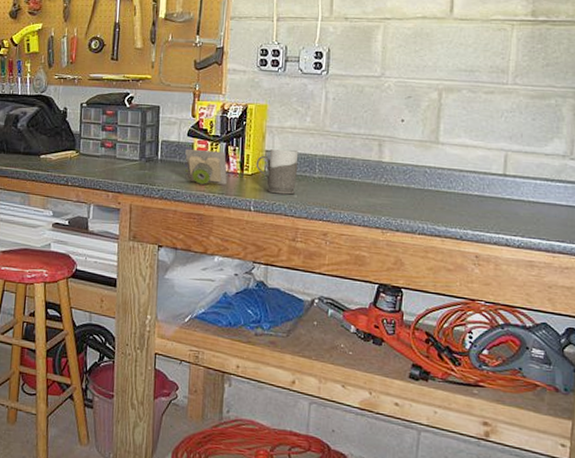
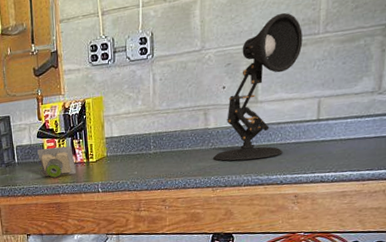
mug: present [256,148,299,195] -> none [98,132,136,174]
desk lamp: none [386,55,490,206] -> present [213,12,303,161]

